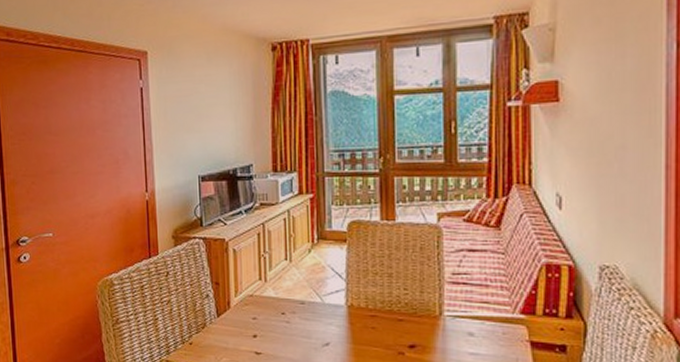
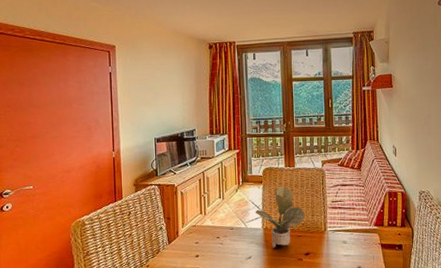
potted plant: none [335,247,410,334] -> present [255,186,305,248]

